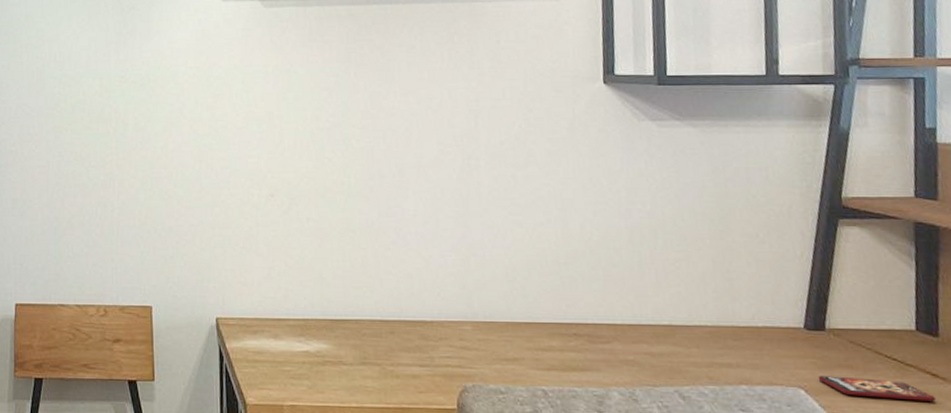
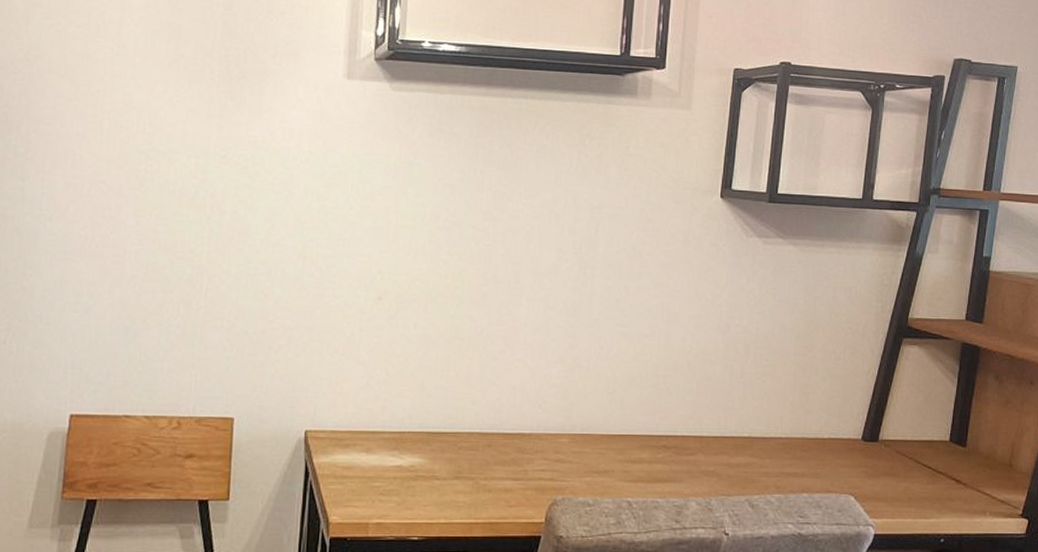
smartphone: present [818,375,937,402] -> none [866,483,957,505]

